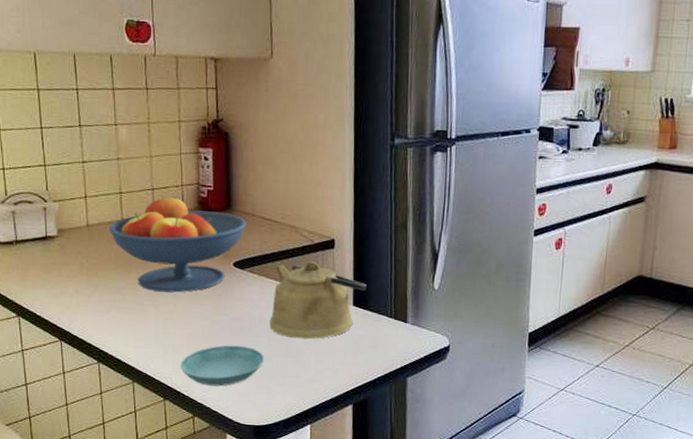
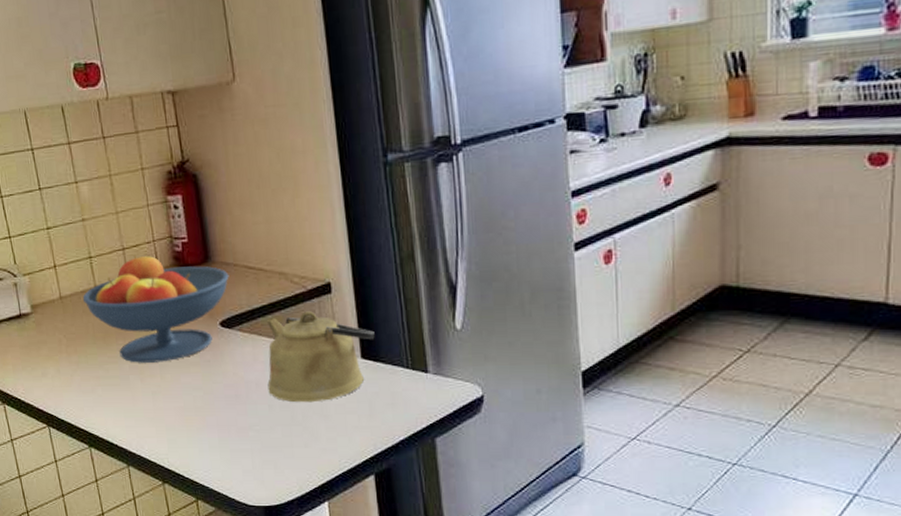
saucer: present [180,345,265,387] -> none [175,416,268,464]

